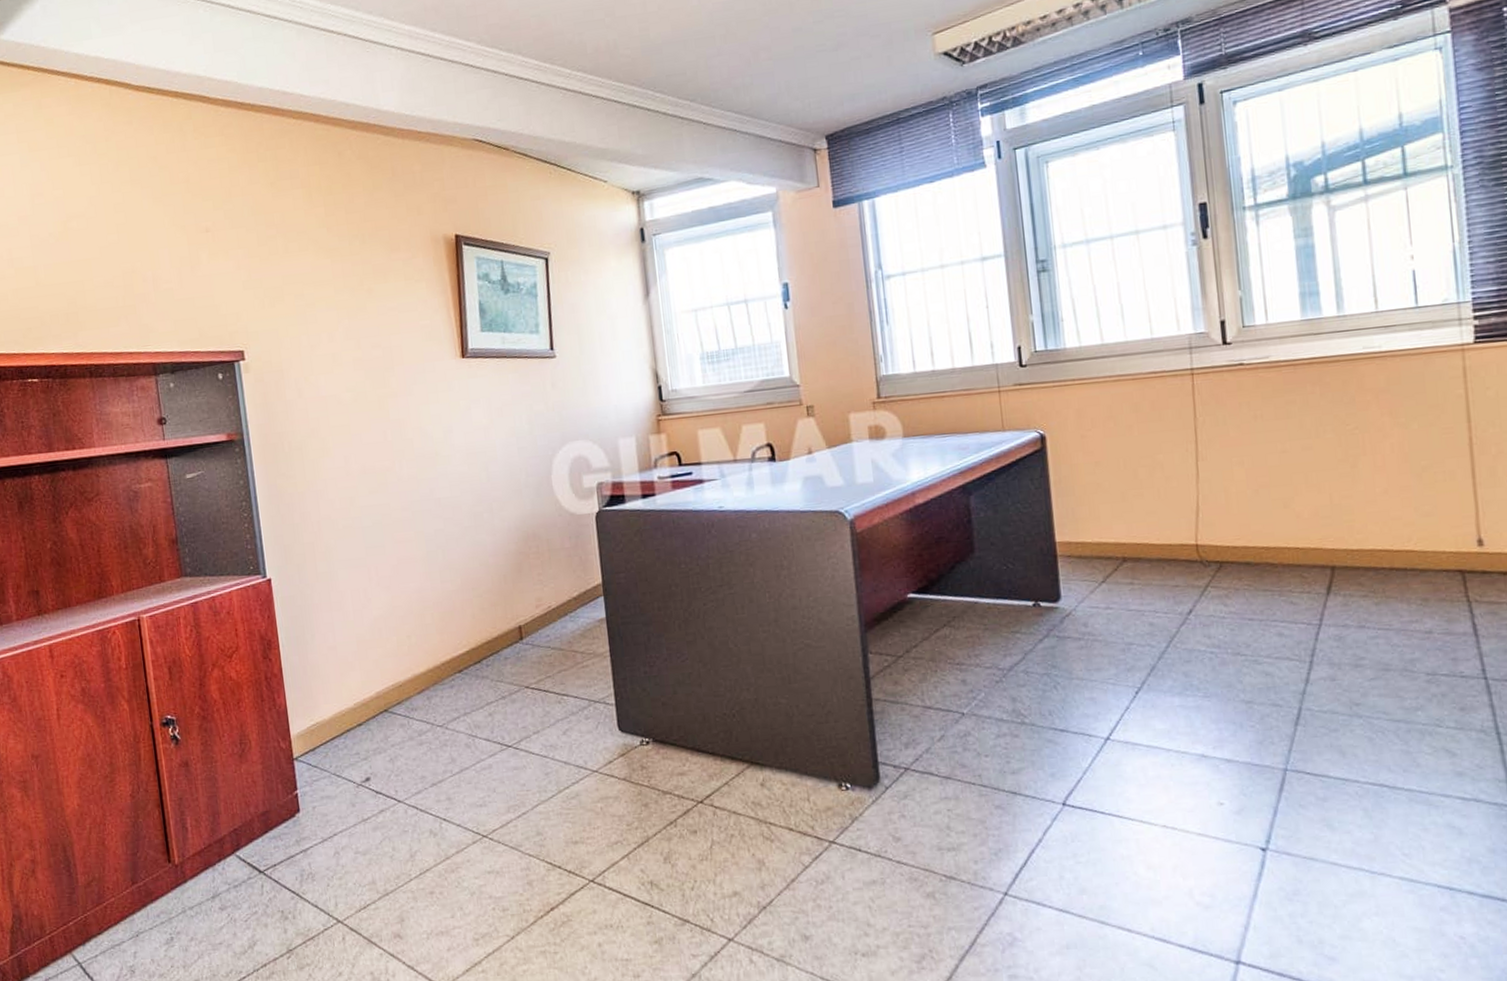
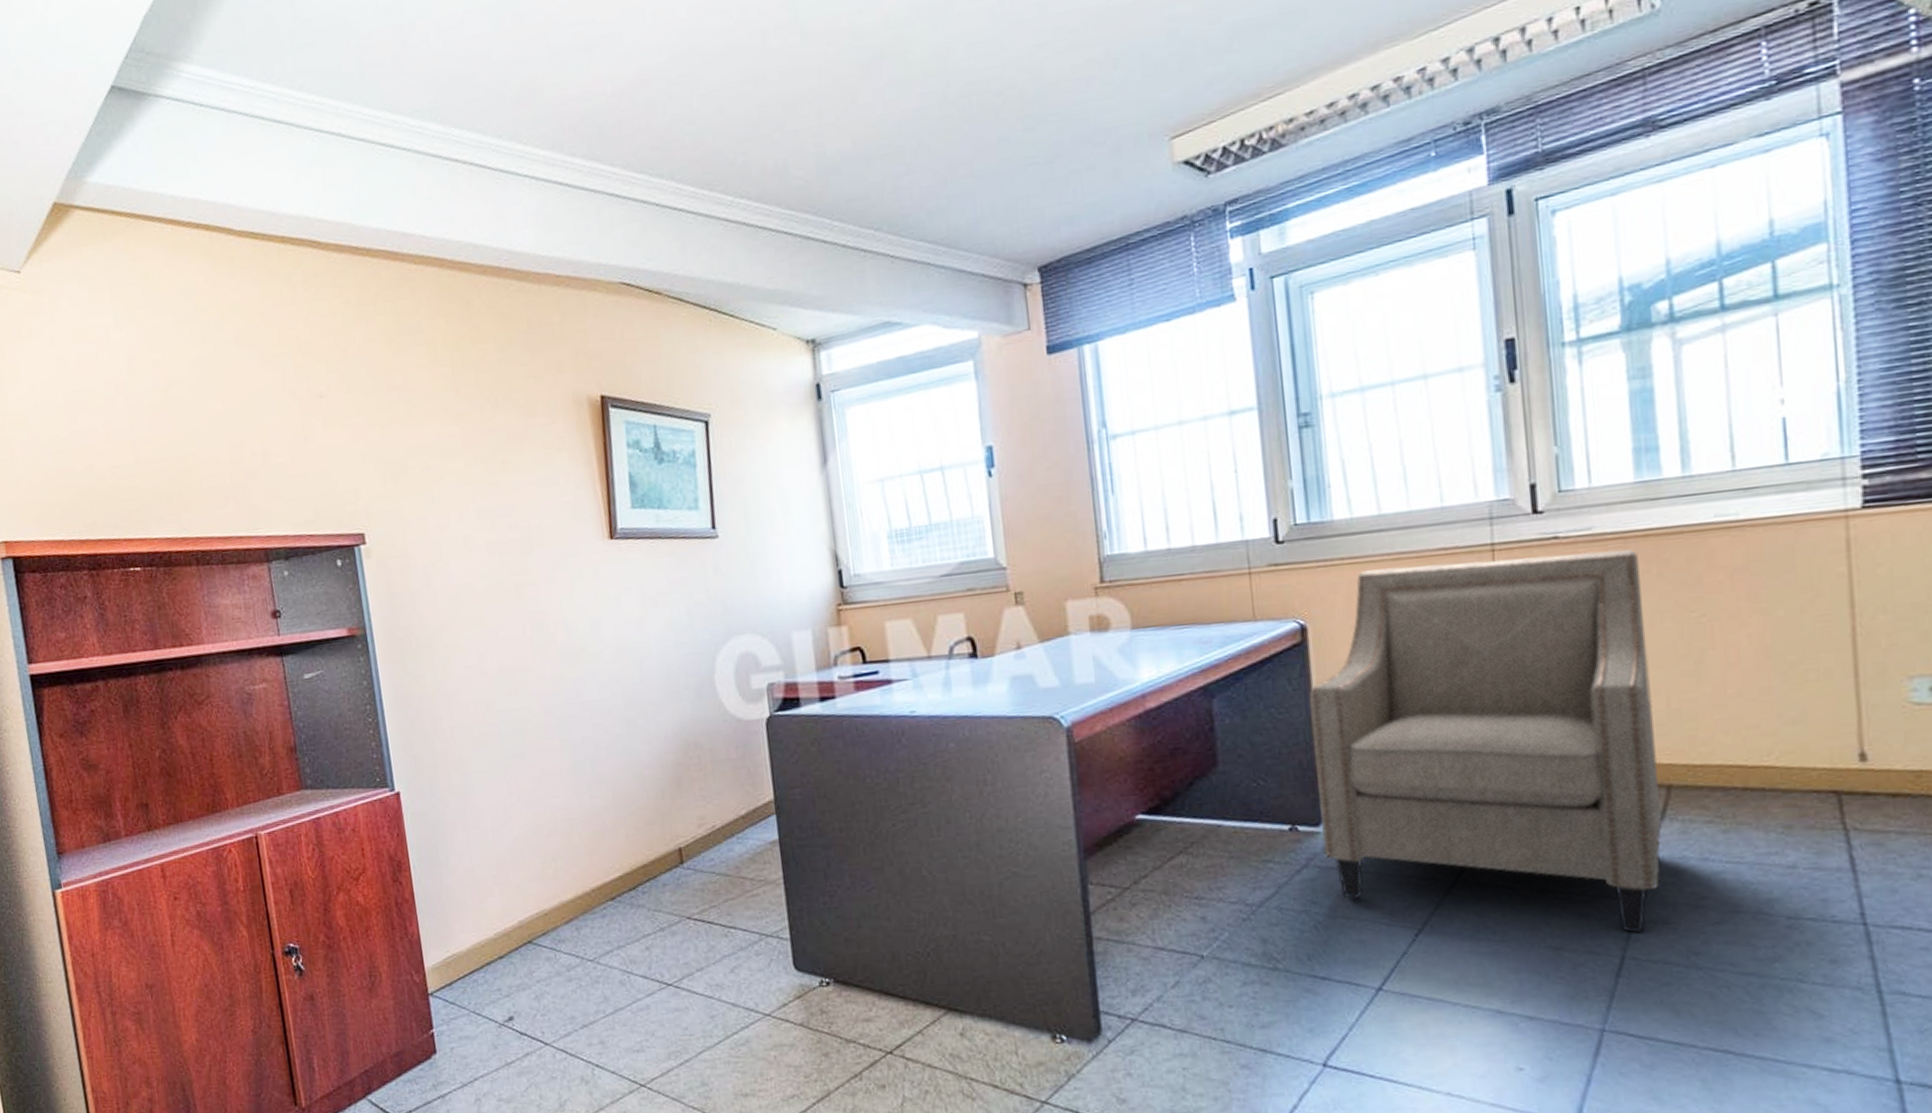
chair: none [1048,373,1328,689] -> present [1309,548,1662,933]

